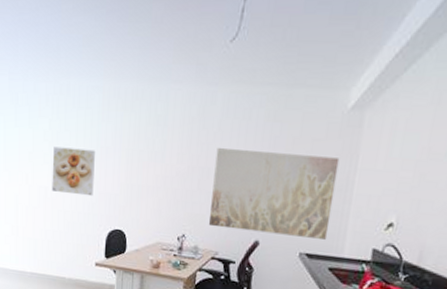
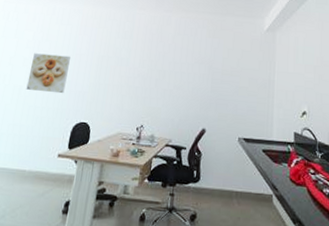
wall art: present [208,148,340,240] -> none [163,56,262,126]

